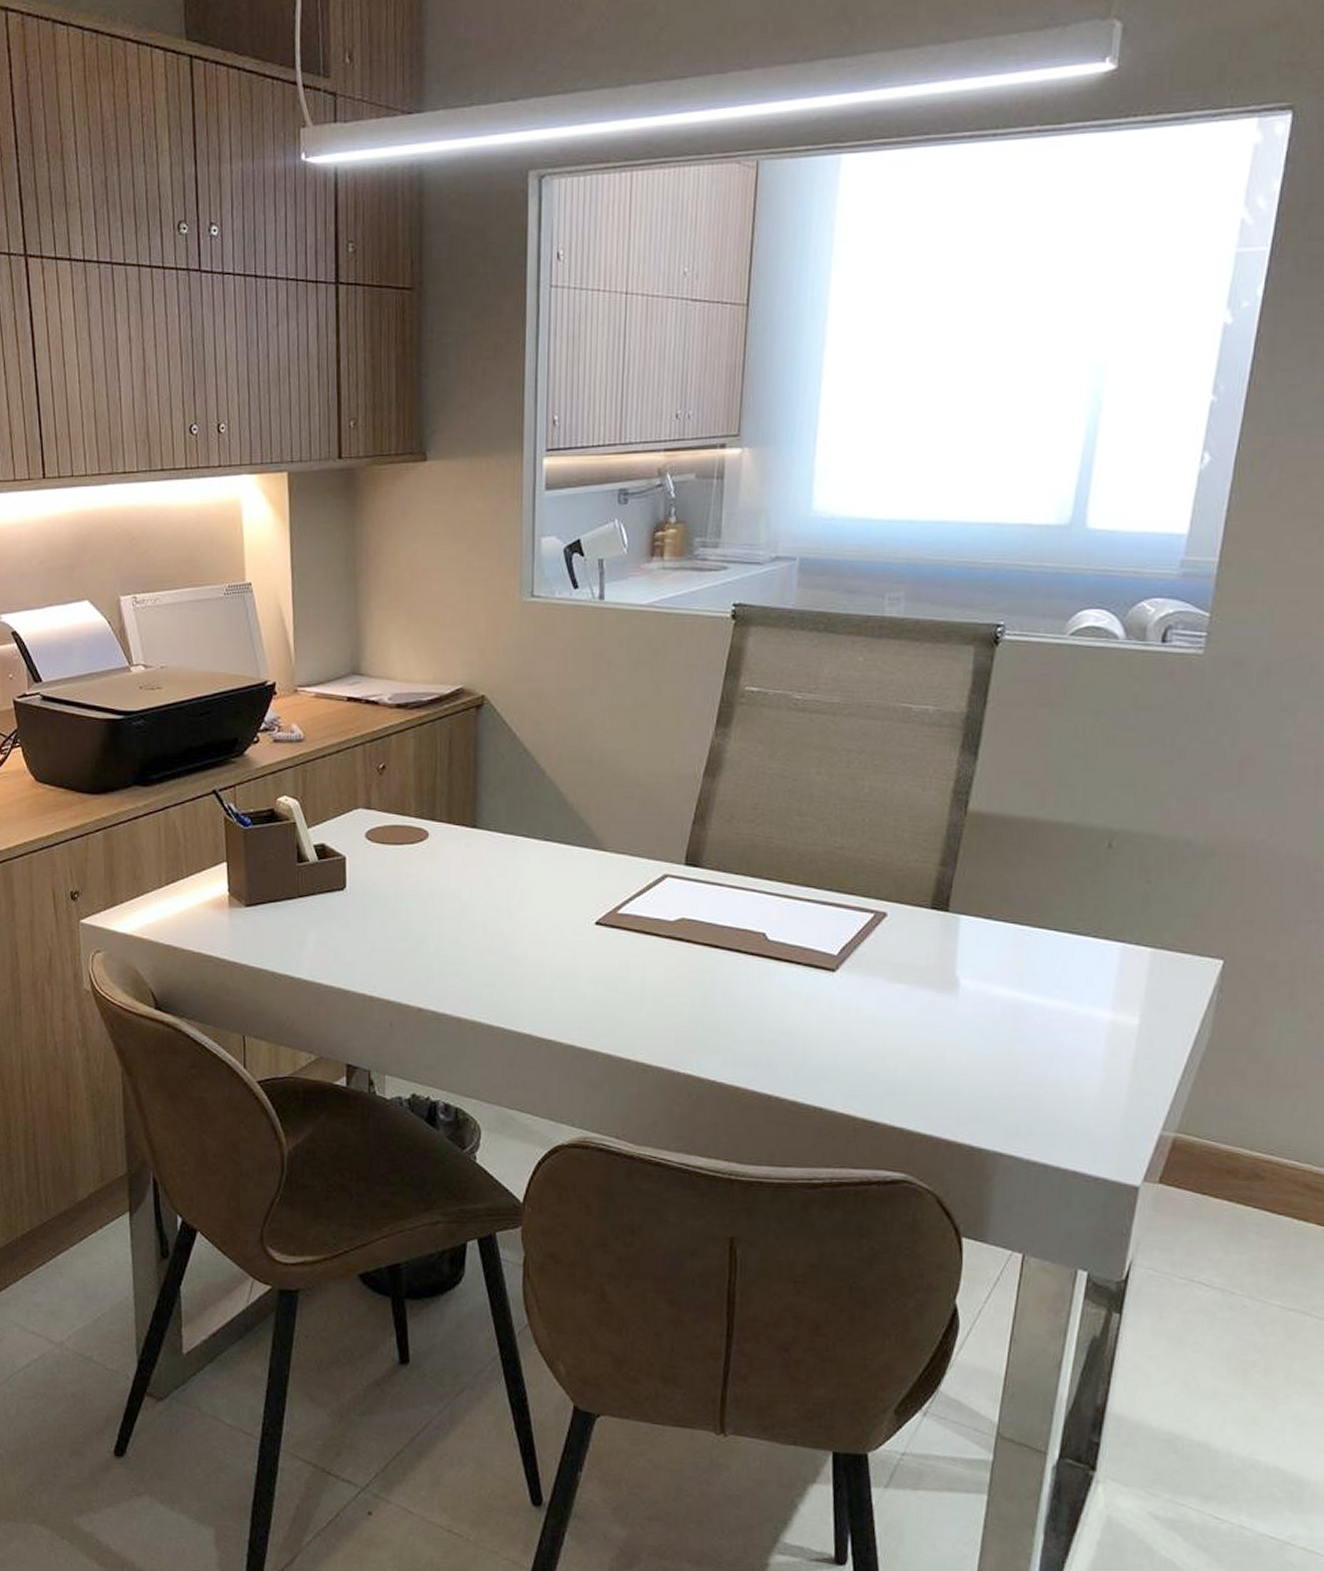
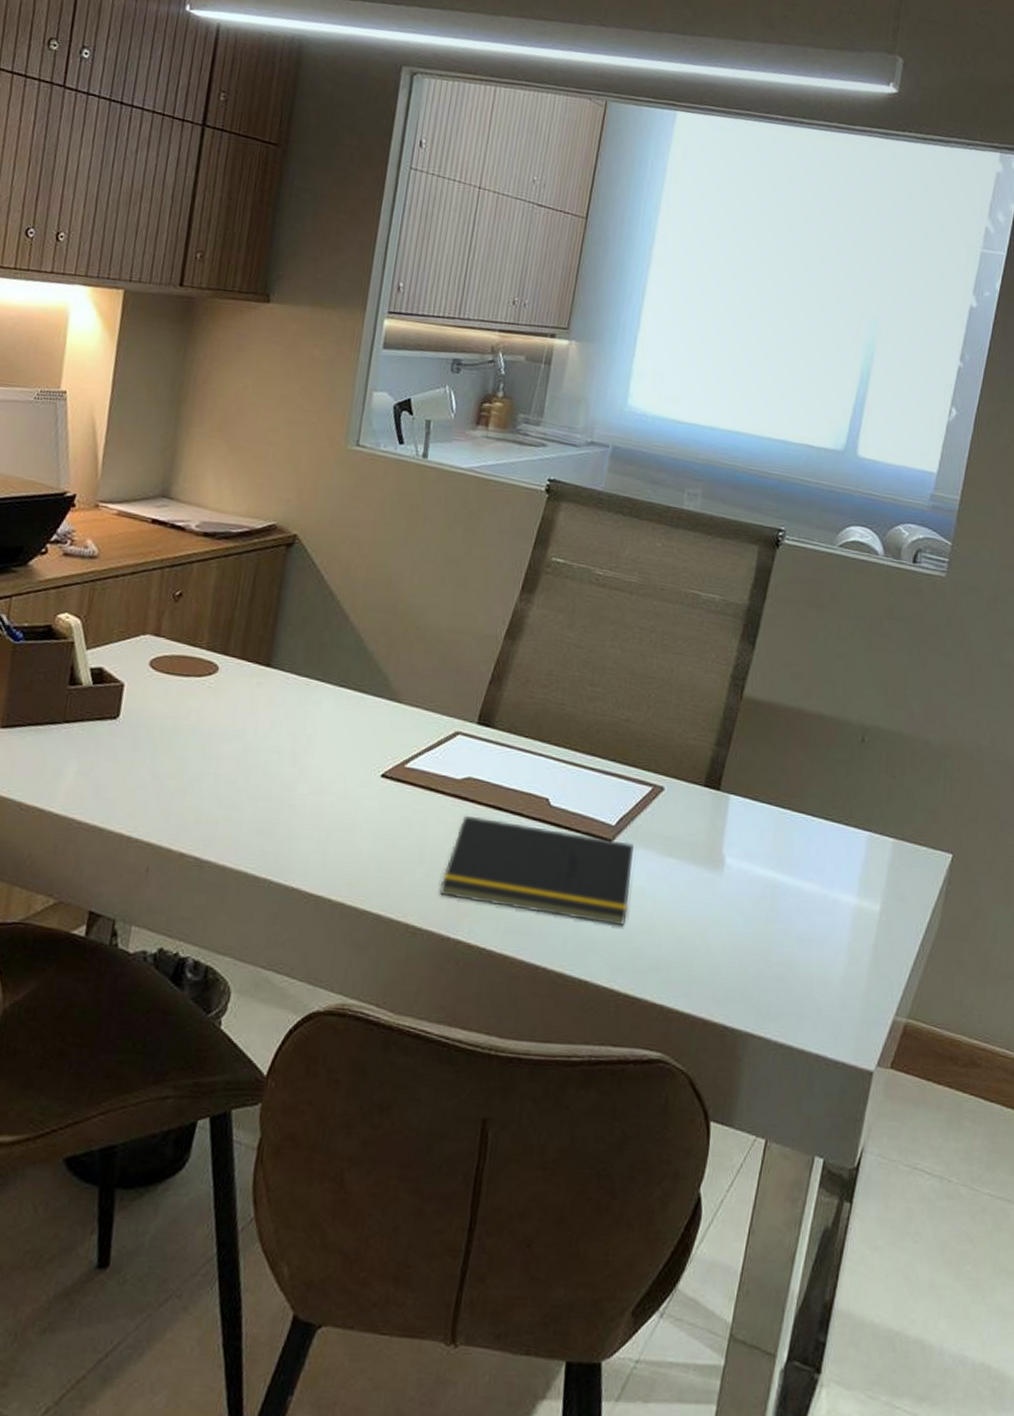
notepad: none [664,955,859,1054] -> present [440,815,634,927]

